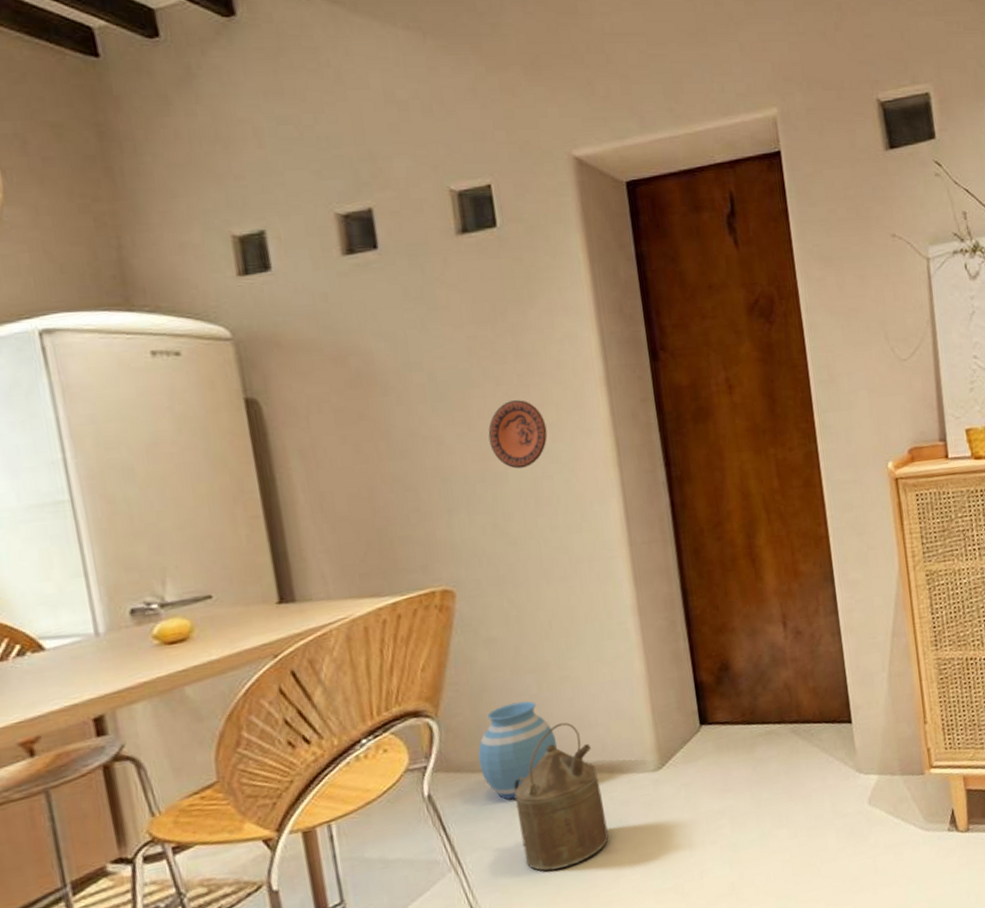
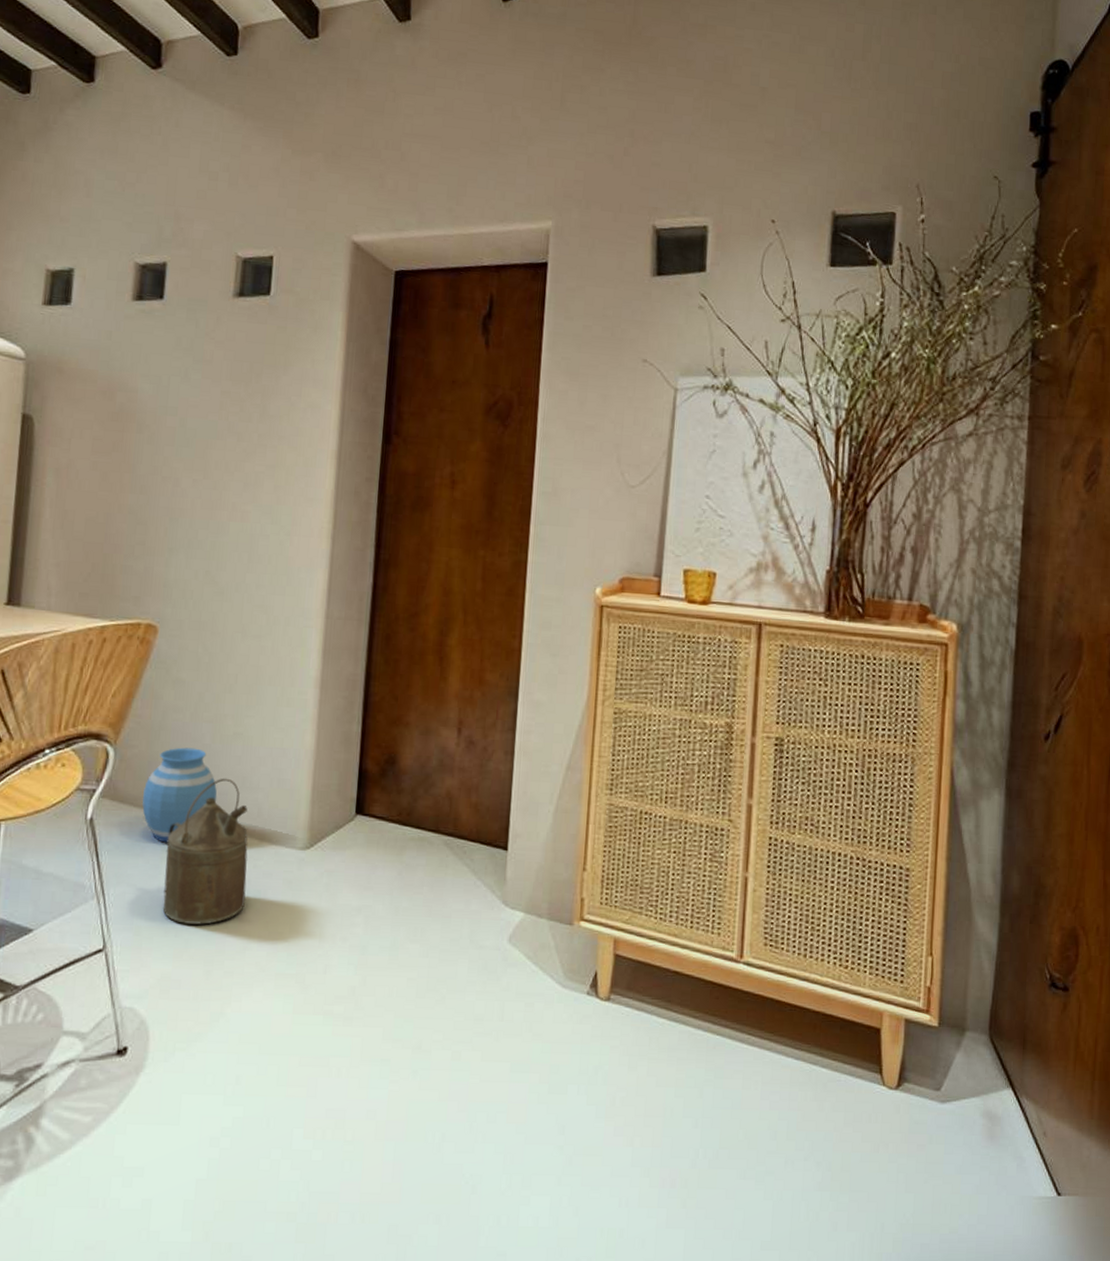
decorative plate: present [488,400,548,469] -> none [219,457,274,523]

